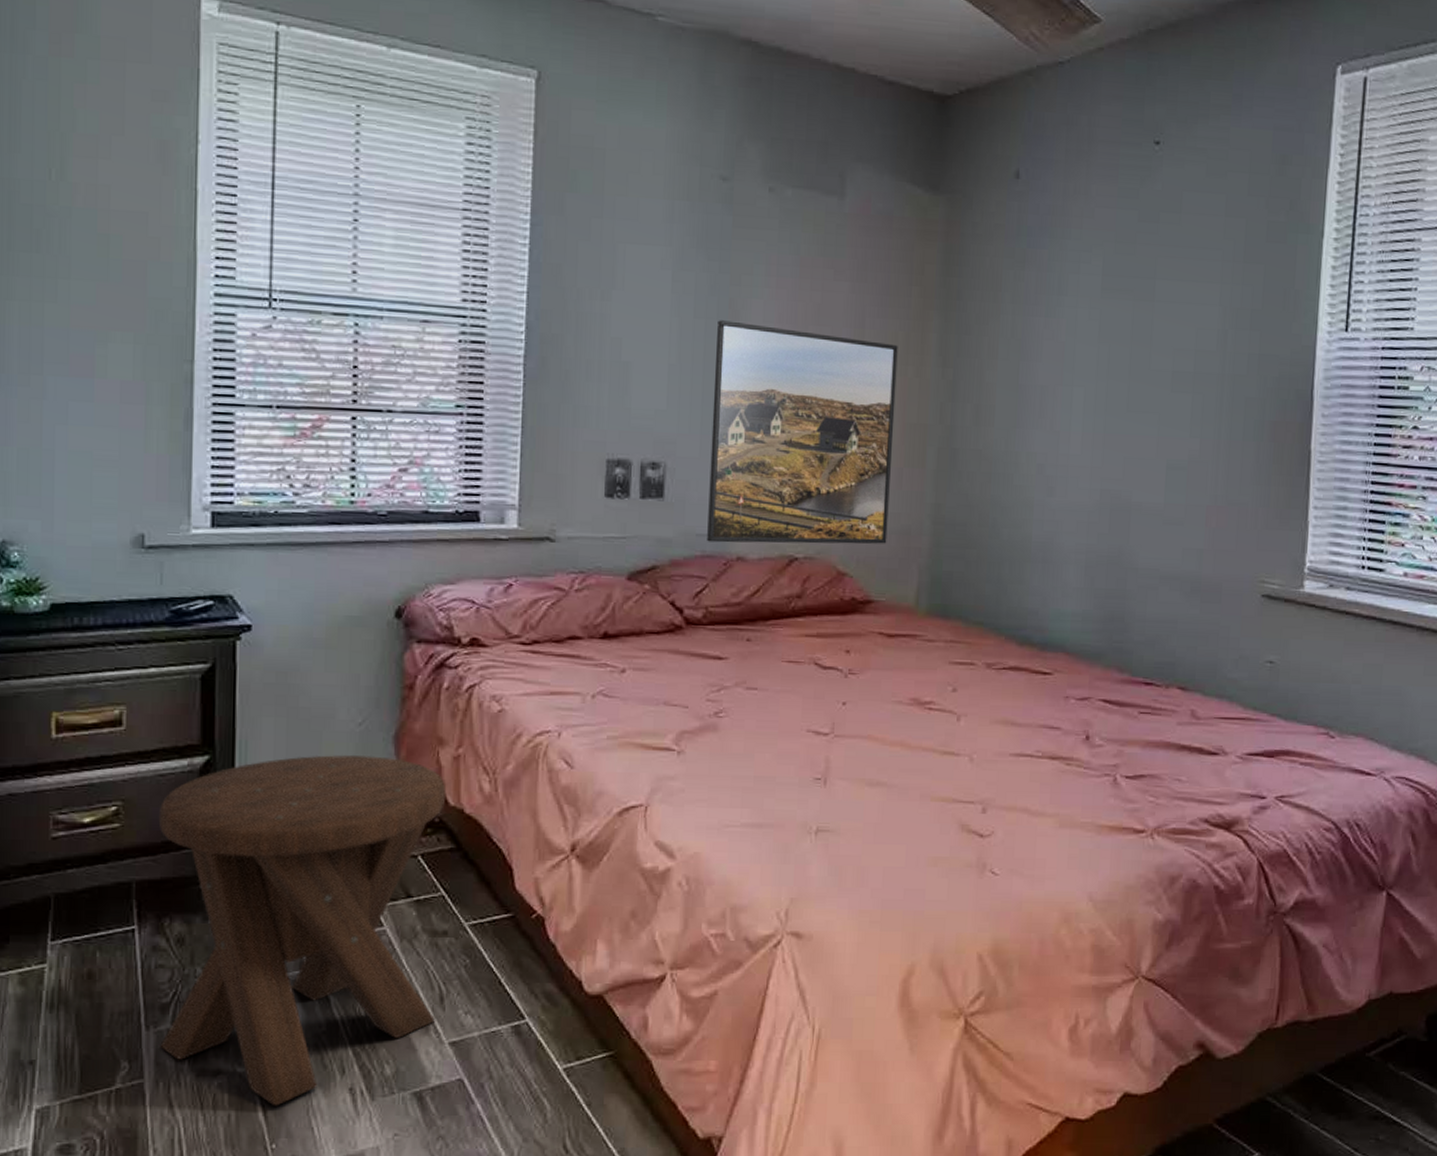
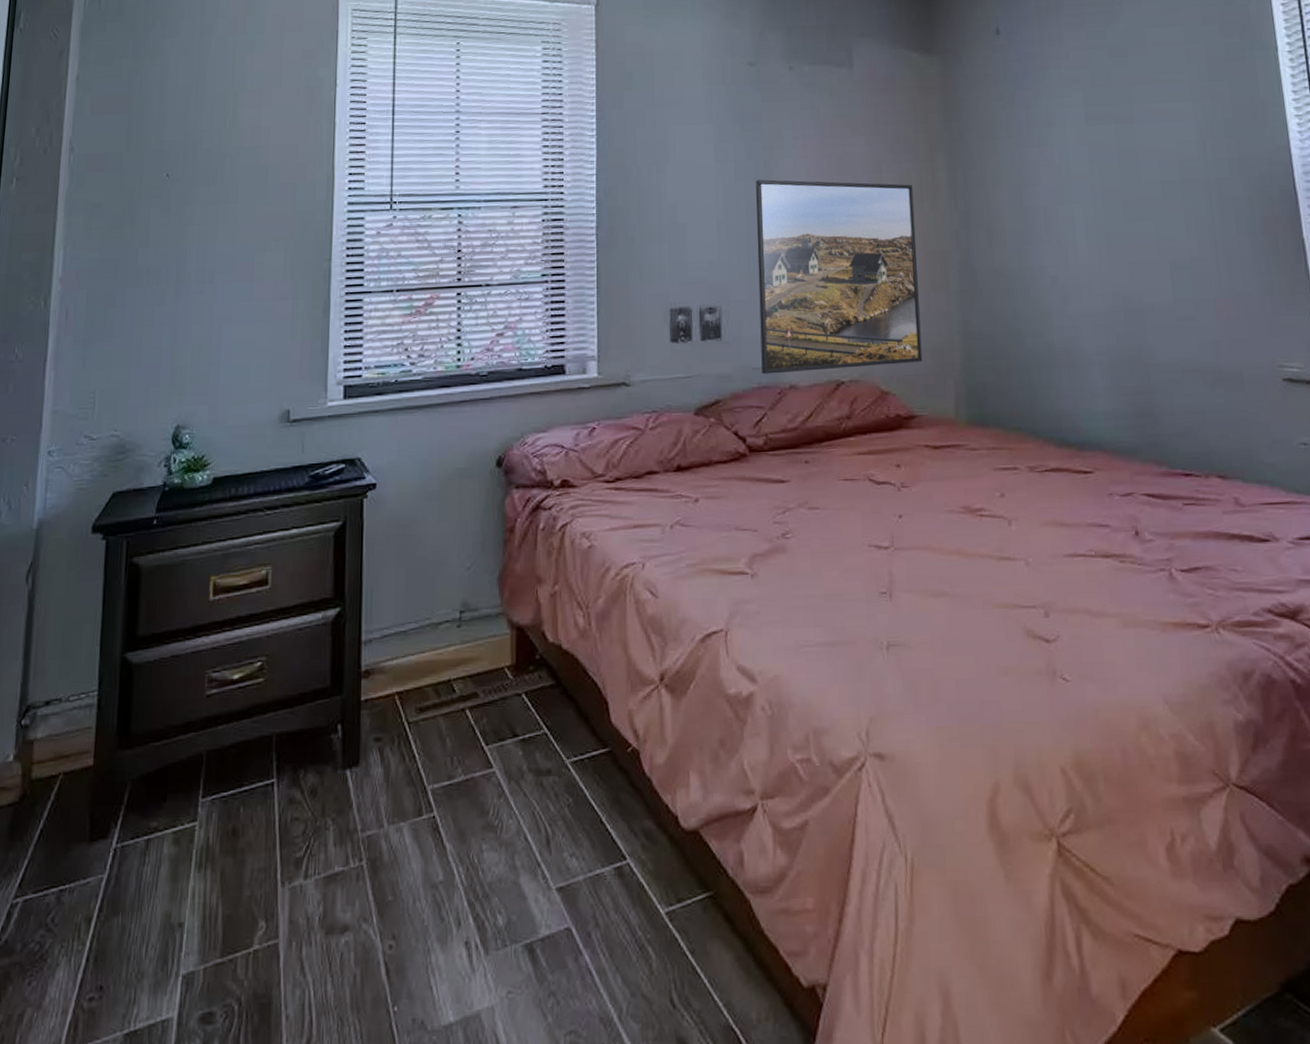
music stool: present [158,754,447,1106] -> none [293,597,546,964]

